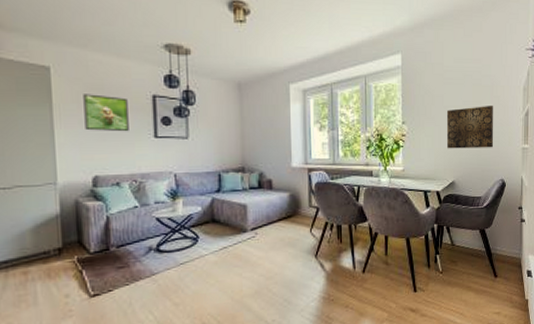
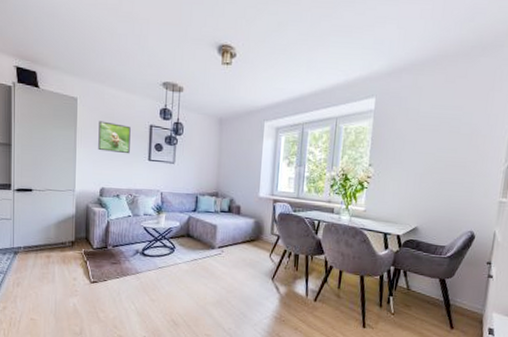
wall art: present [446,105,493,149] -> none [414,154,470,198]

